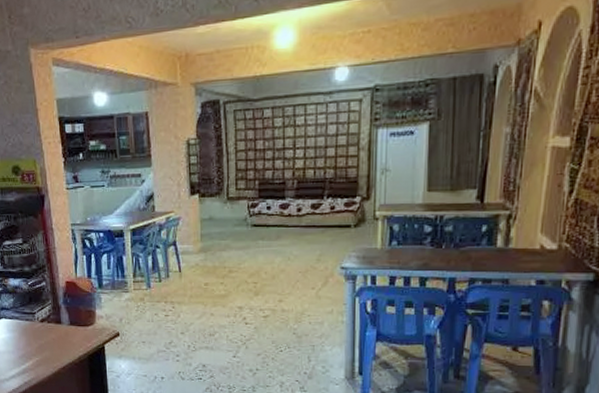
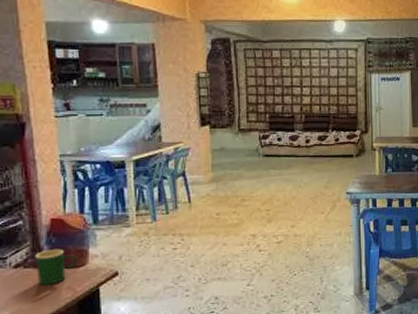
mug: none [55,308,87,339] -> present [34,248,78,285]

